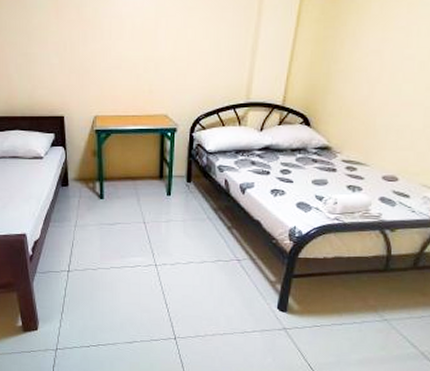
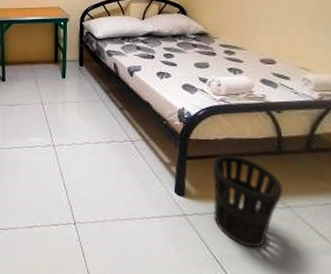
wastebasket: none [313,273,384,357] -> present [212,155,283,248]

